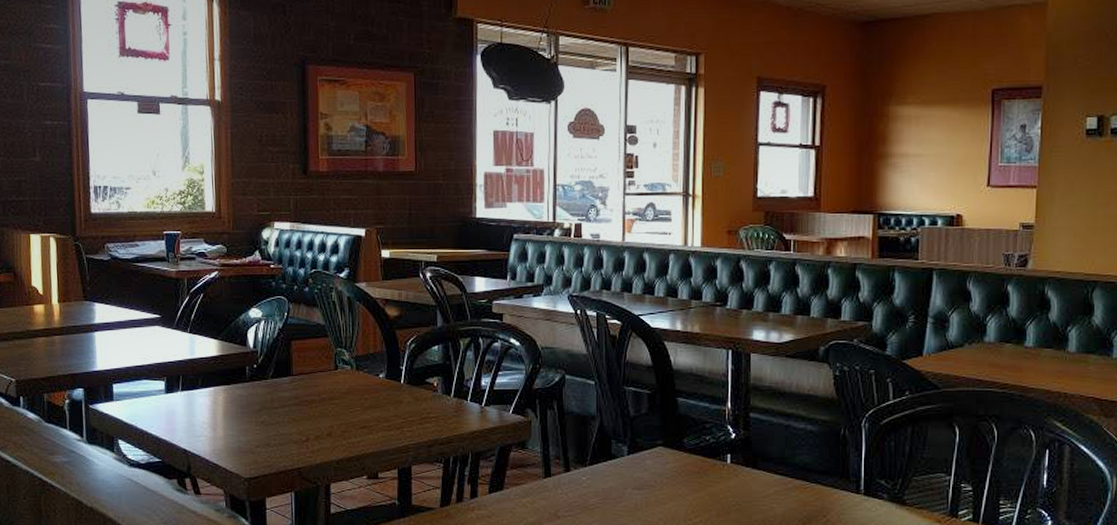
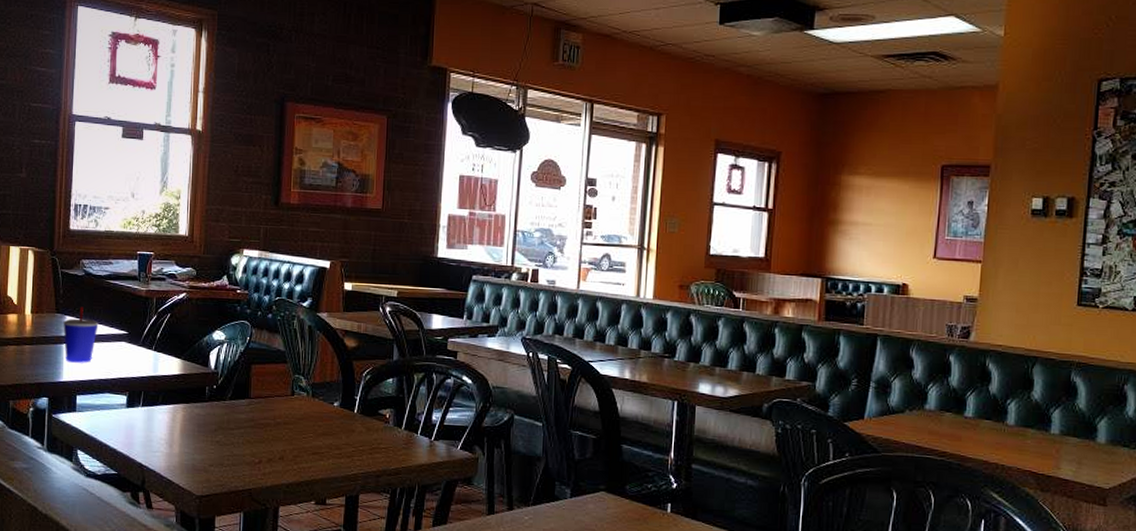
beverage cup: none [92,292,130,351] -> present [63,306,99,363]

